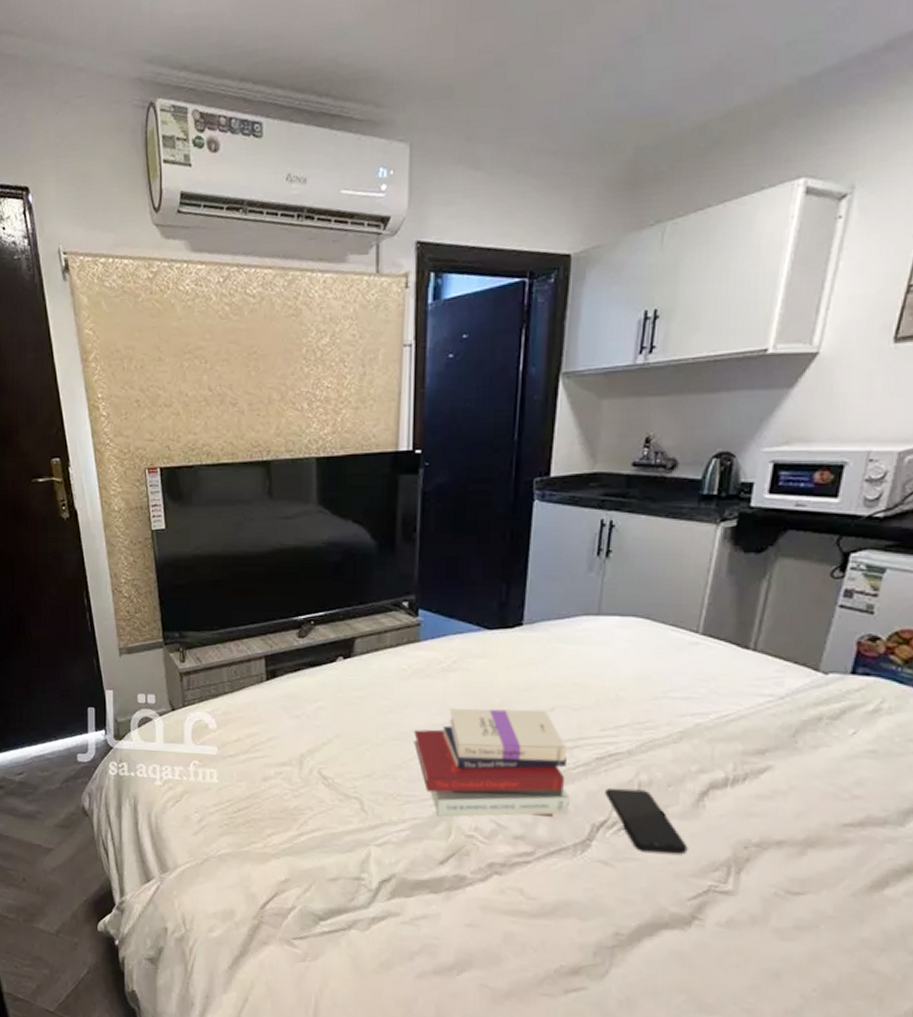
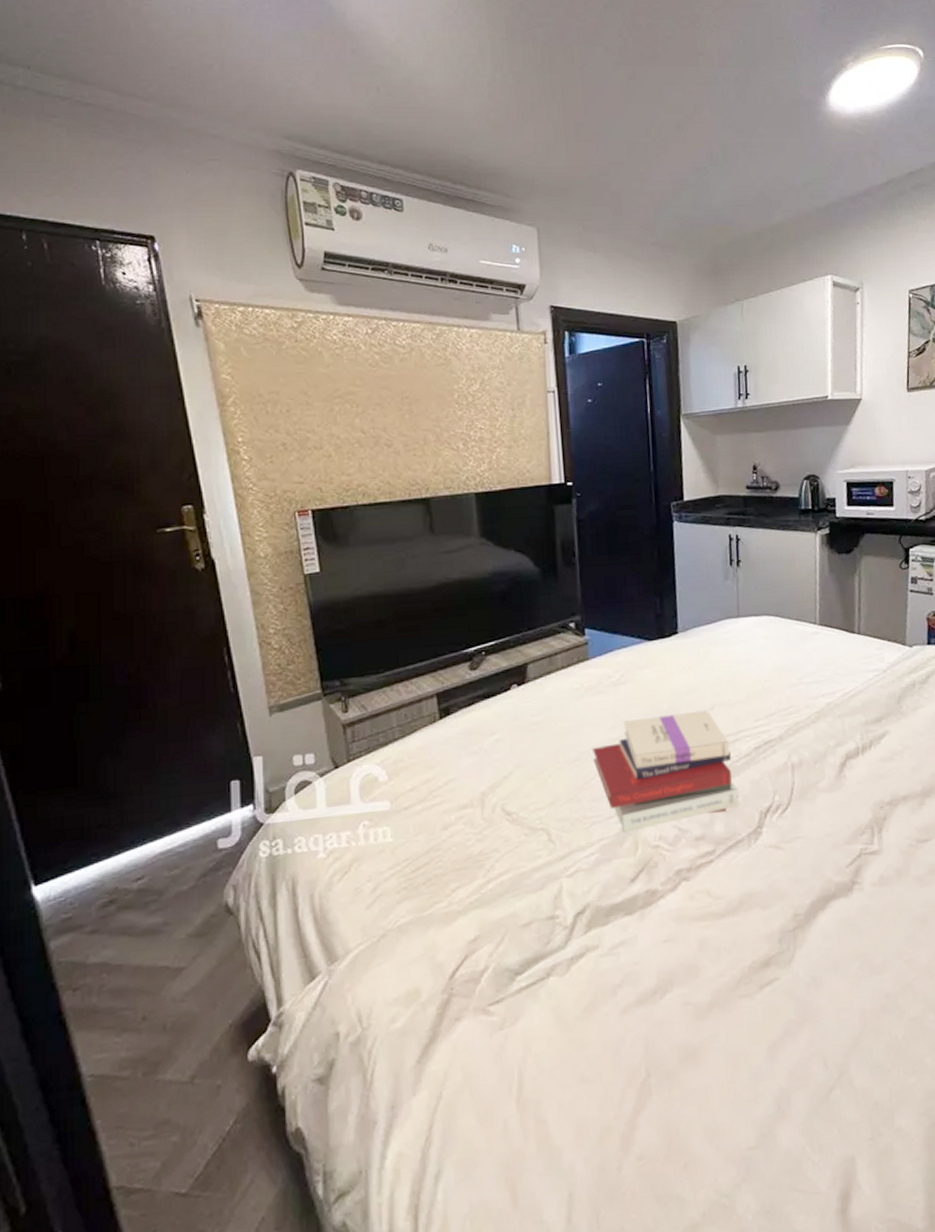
smartphone: present [605,787,688,853] -> none [766,770,839,829]

